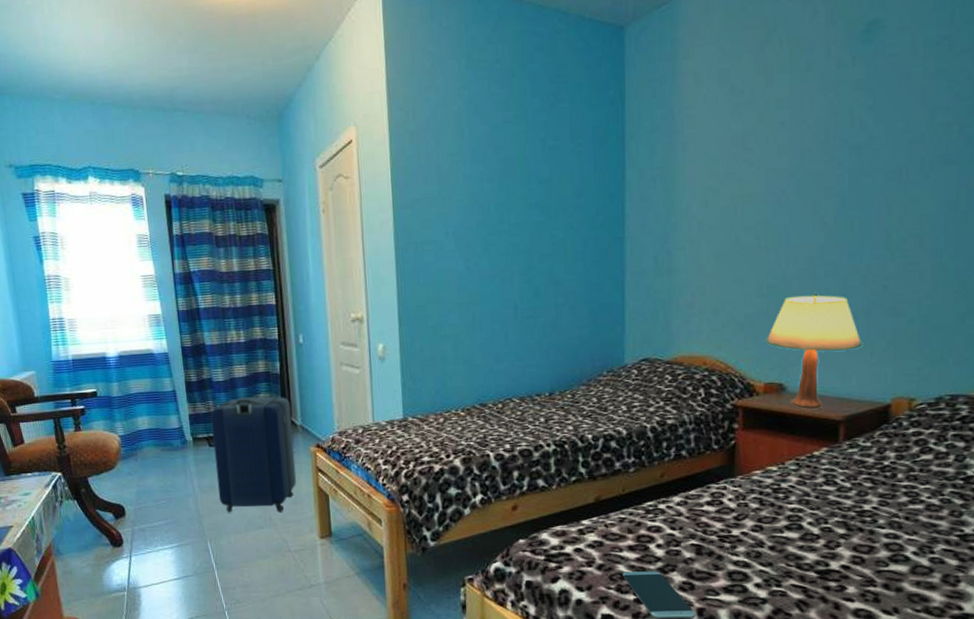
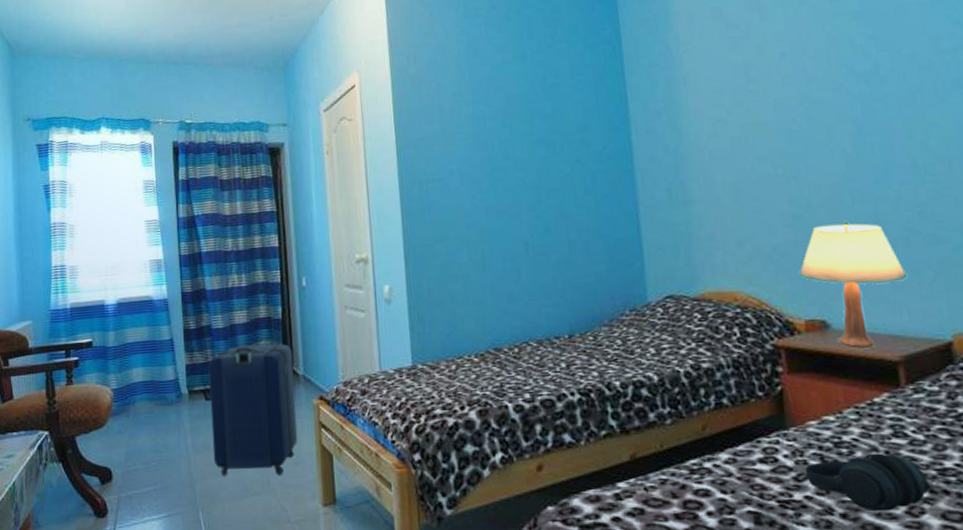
headphones: none [744,497,847,545] -> present [804,453,930,512]

